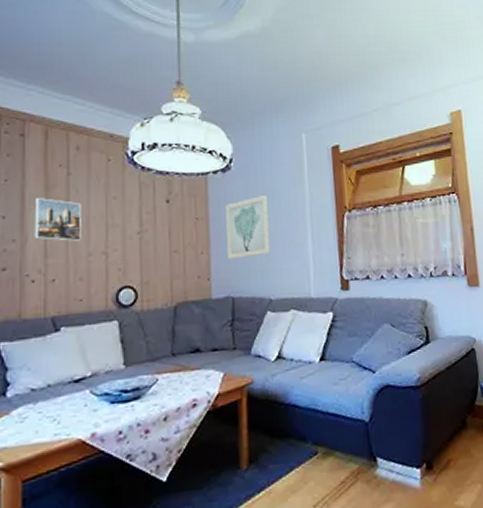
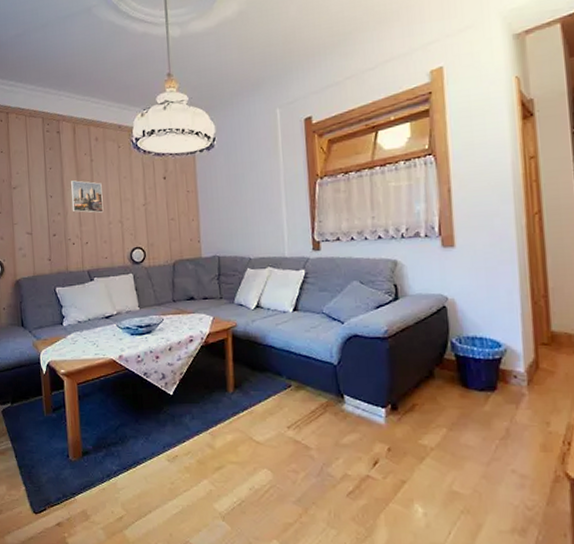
wall art: present [225,195,270,259] -> none [211,168,249,225]

